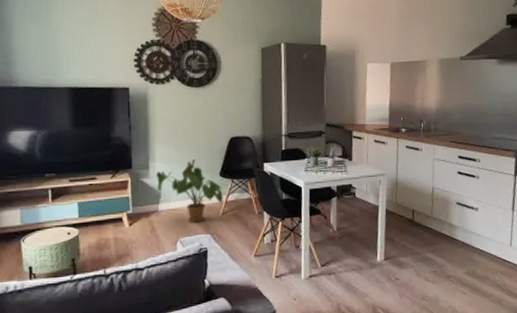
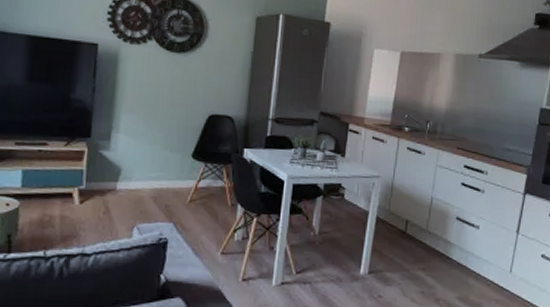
house plant: present [156,158,223,223] -> none [117,134,194,209]

